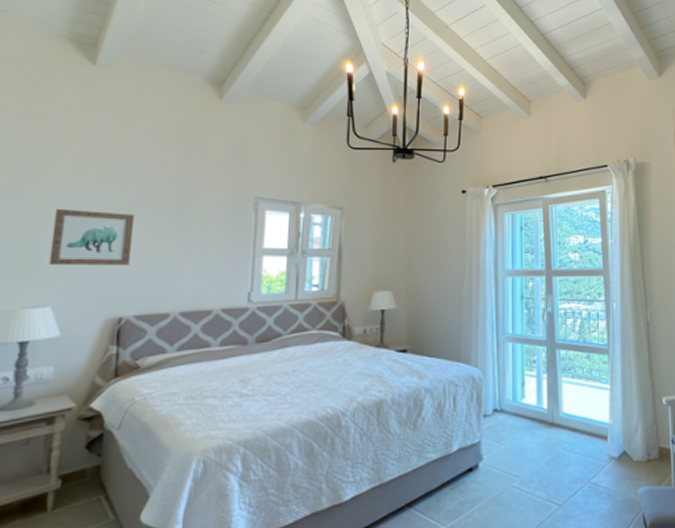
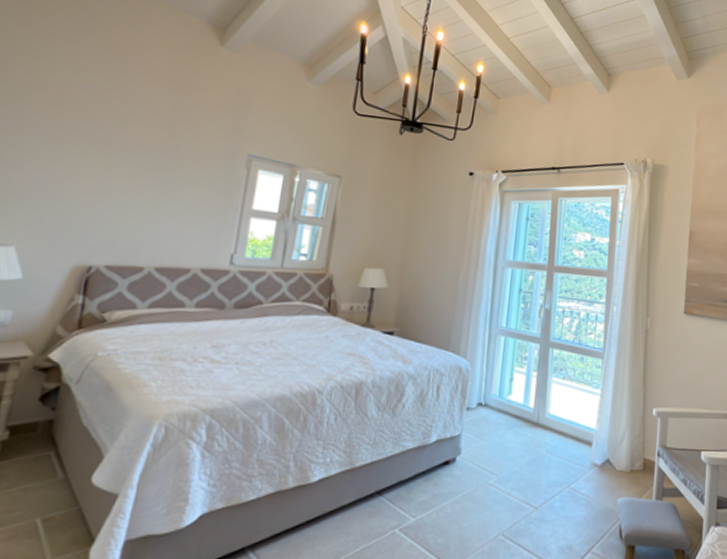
wall art: present [49,208,135,266] -> none [17,142,117,211]

